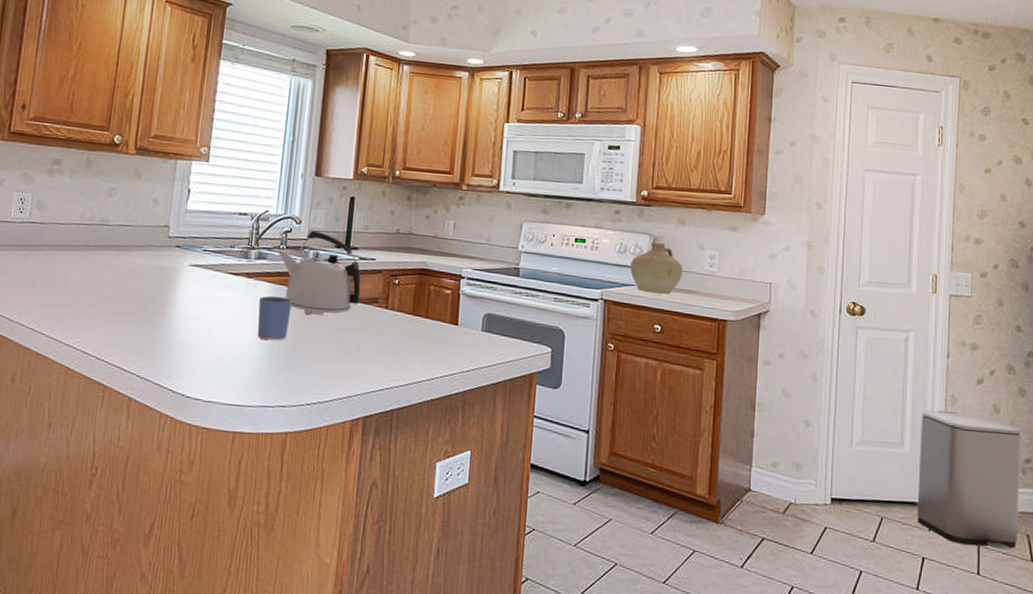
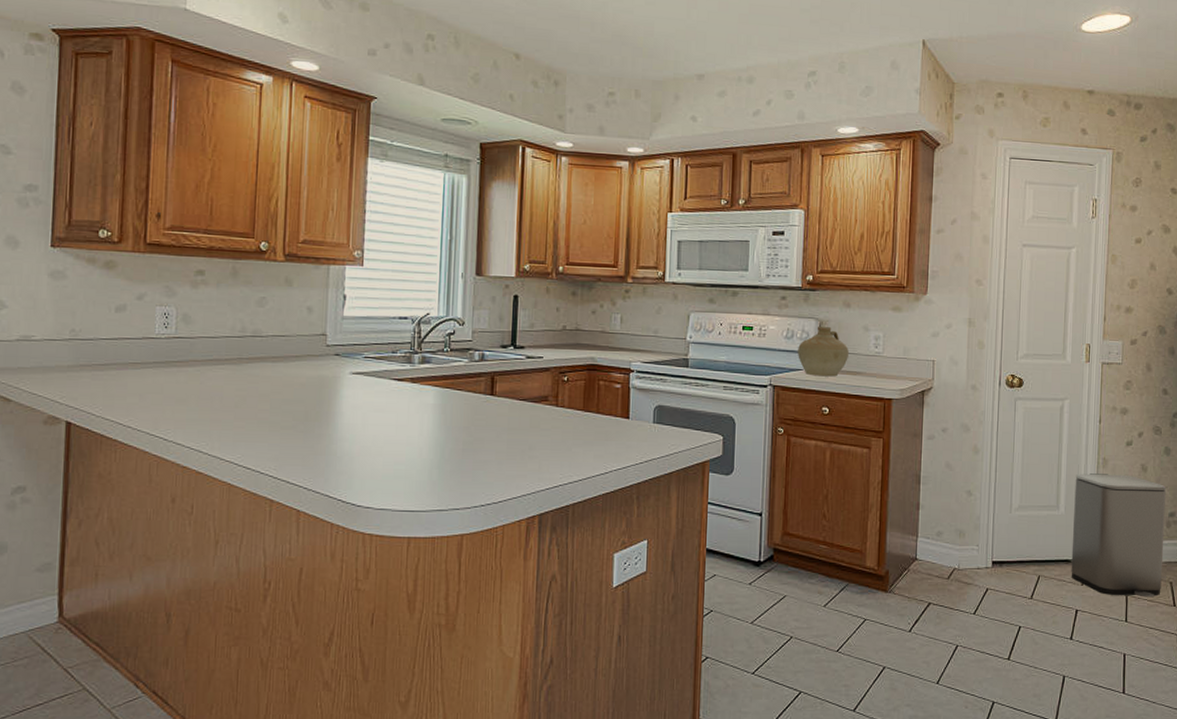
mug: present [257,296,292,341] -> none [425,399,460,445]
kettle: present [278,230,361,316] -> none [442,331,530,417]

